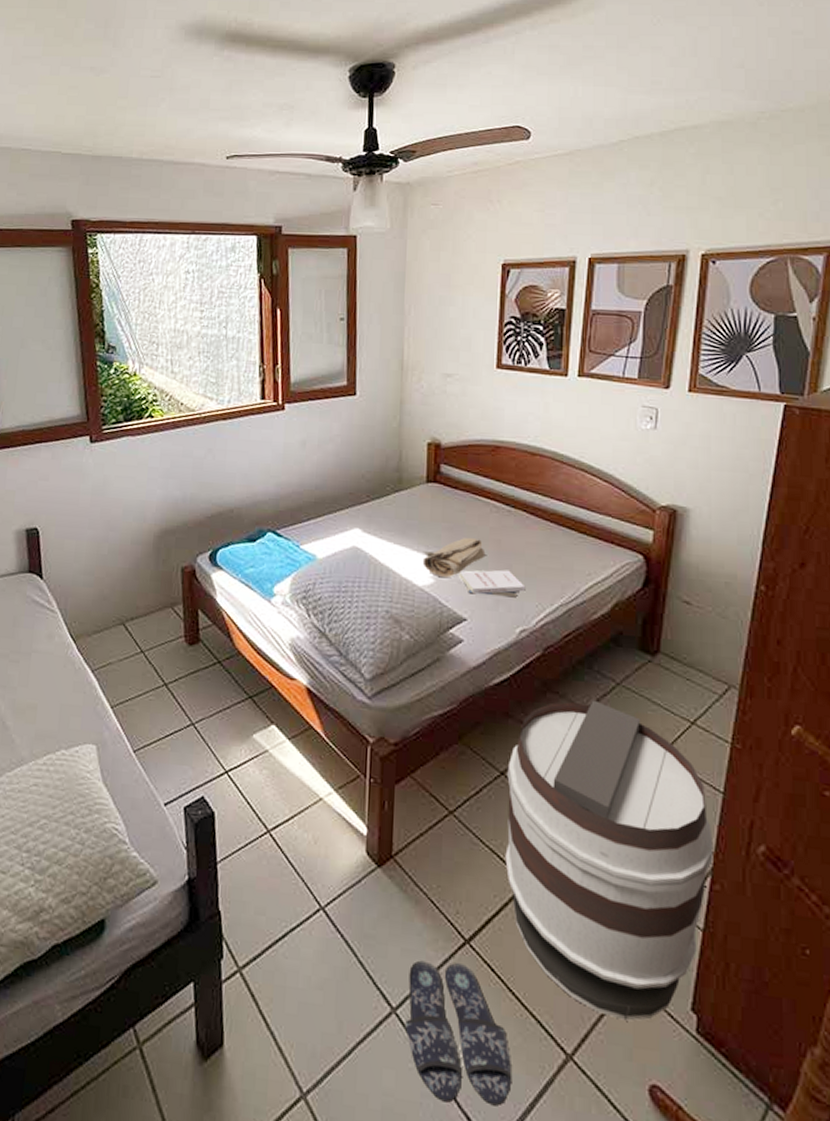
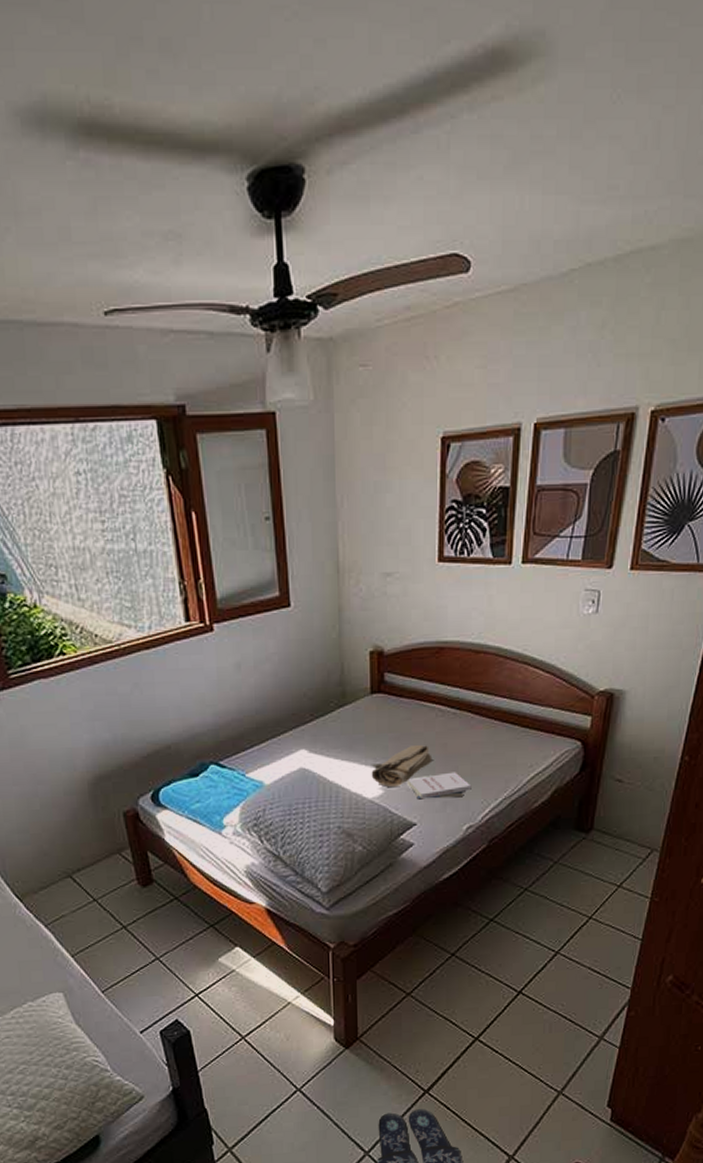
barrel: present [505,700,713,1021] -> none [457,879,631,1124]

